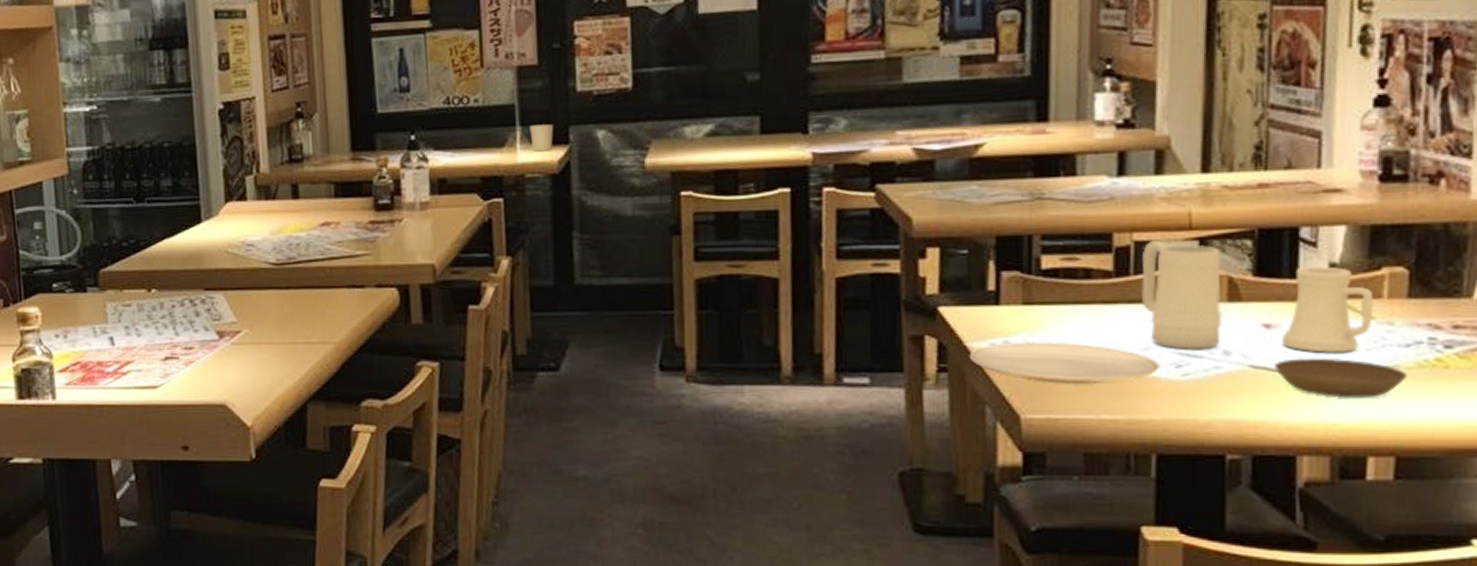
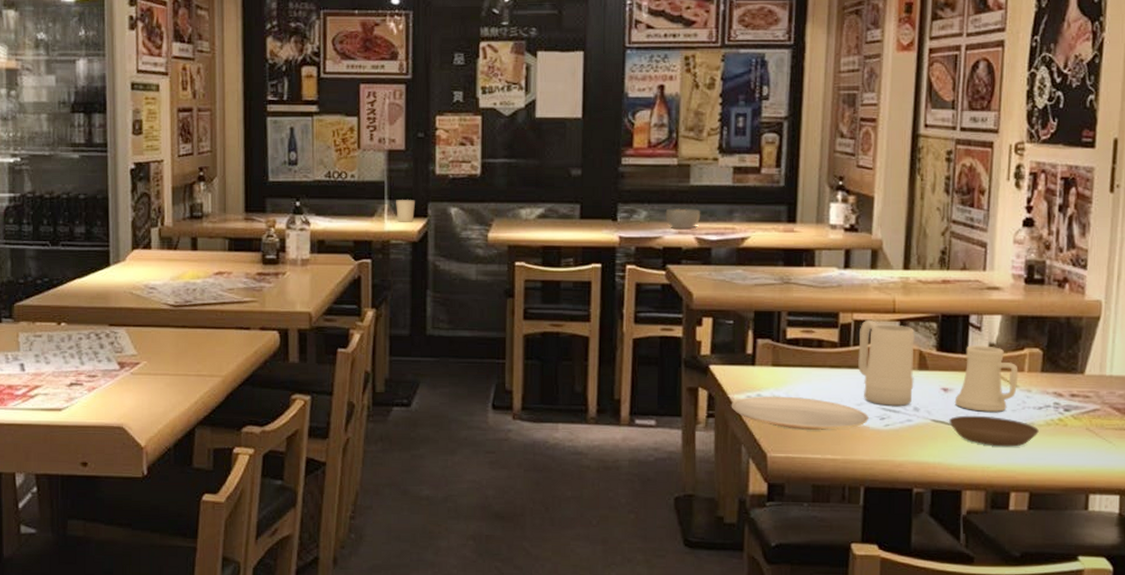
soup bowl: none [871,112,919,140] -> present [665,208,701,230]

